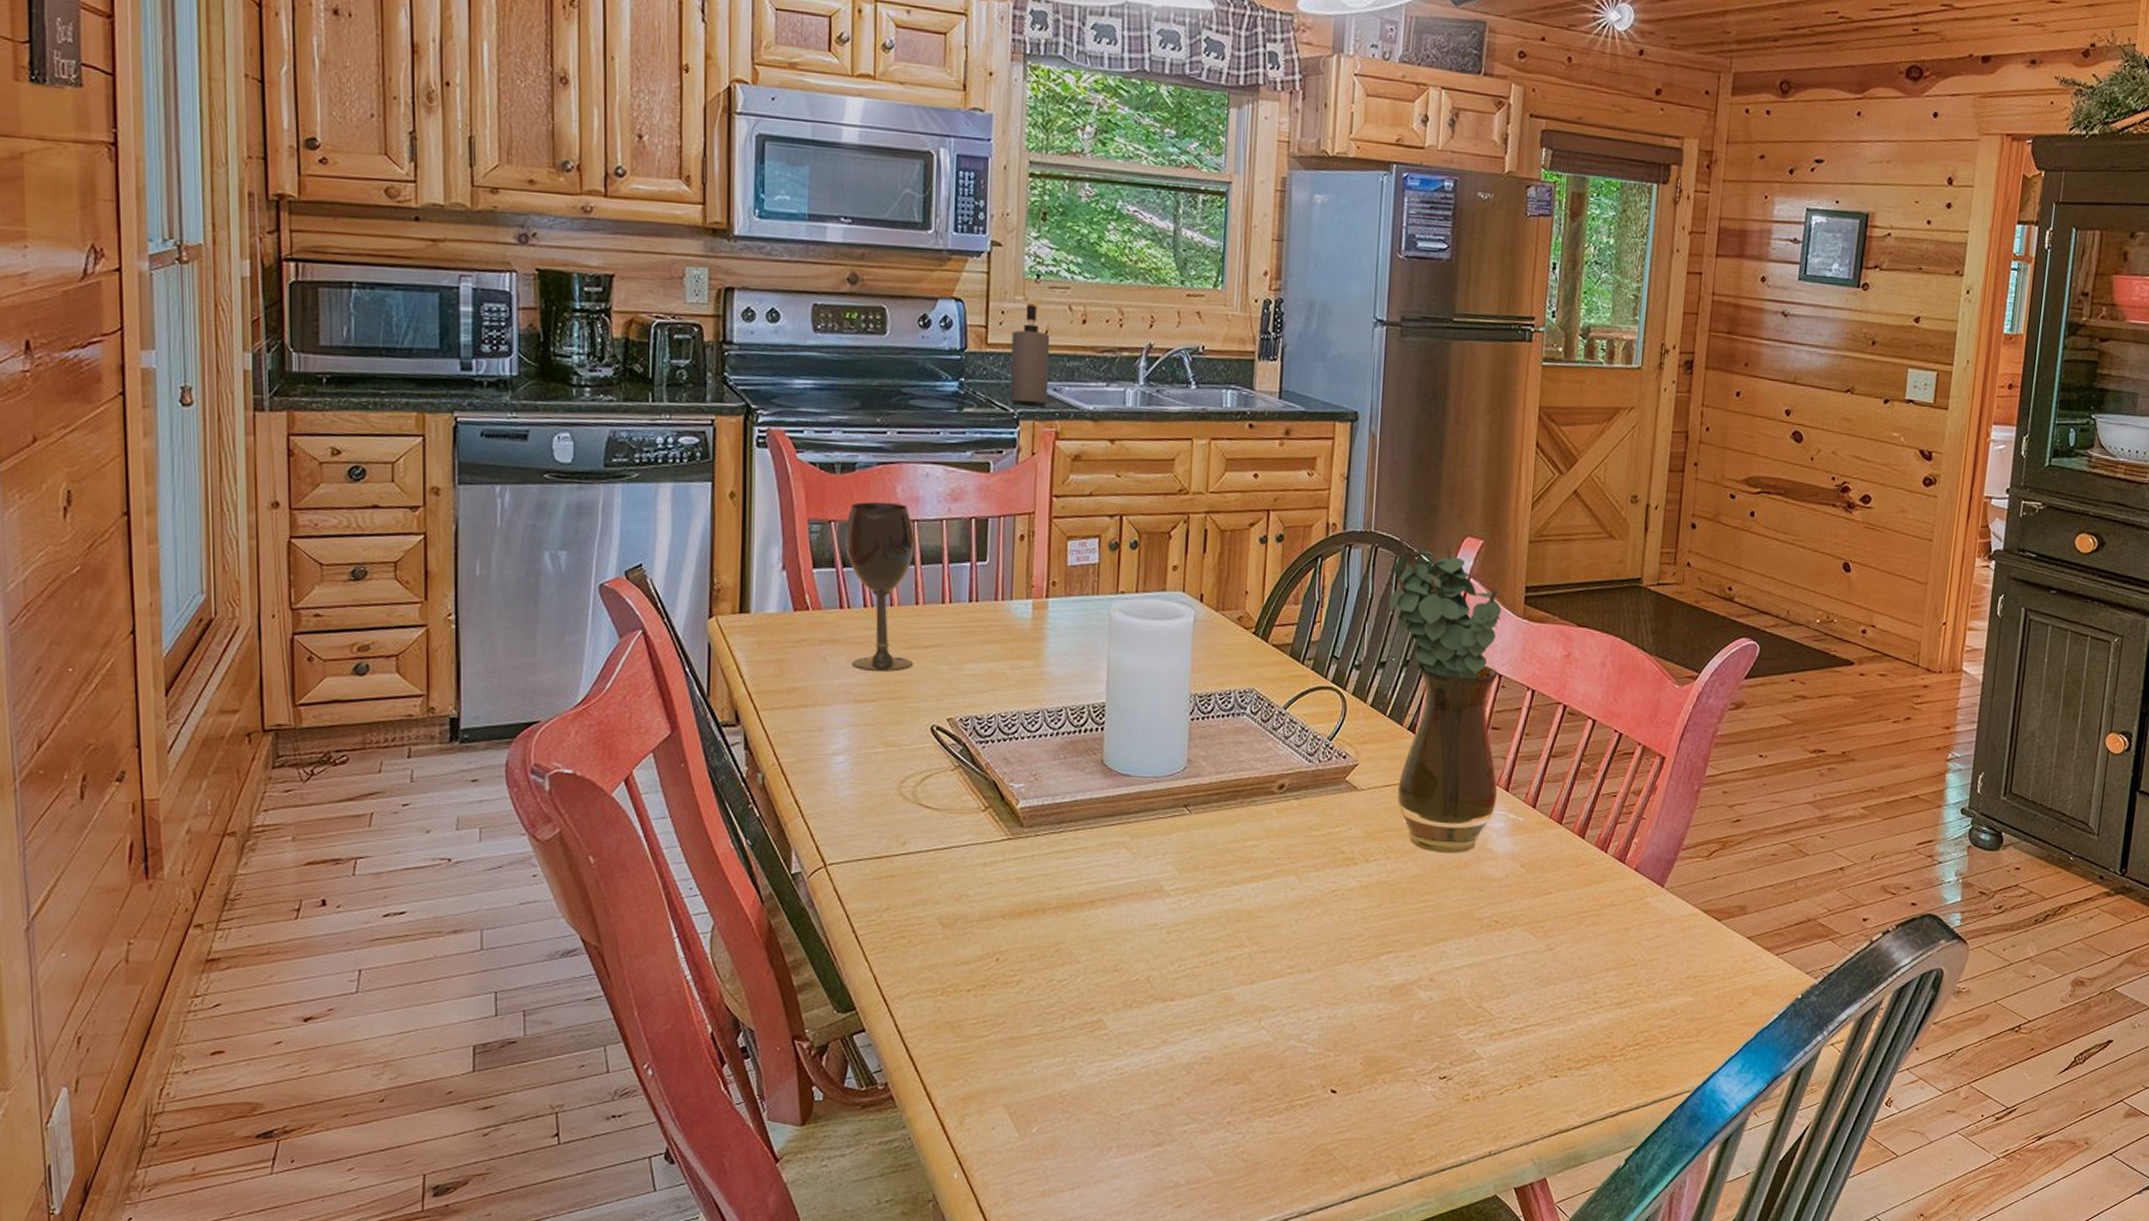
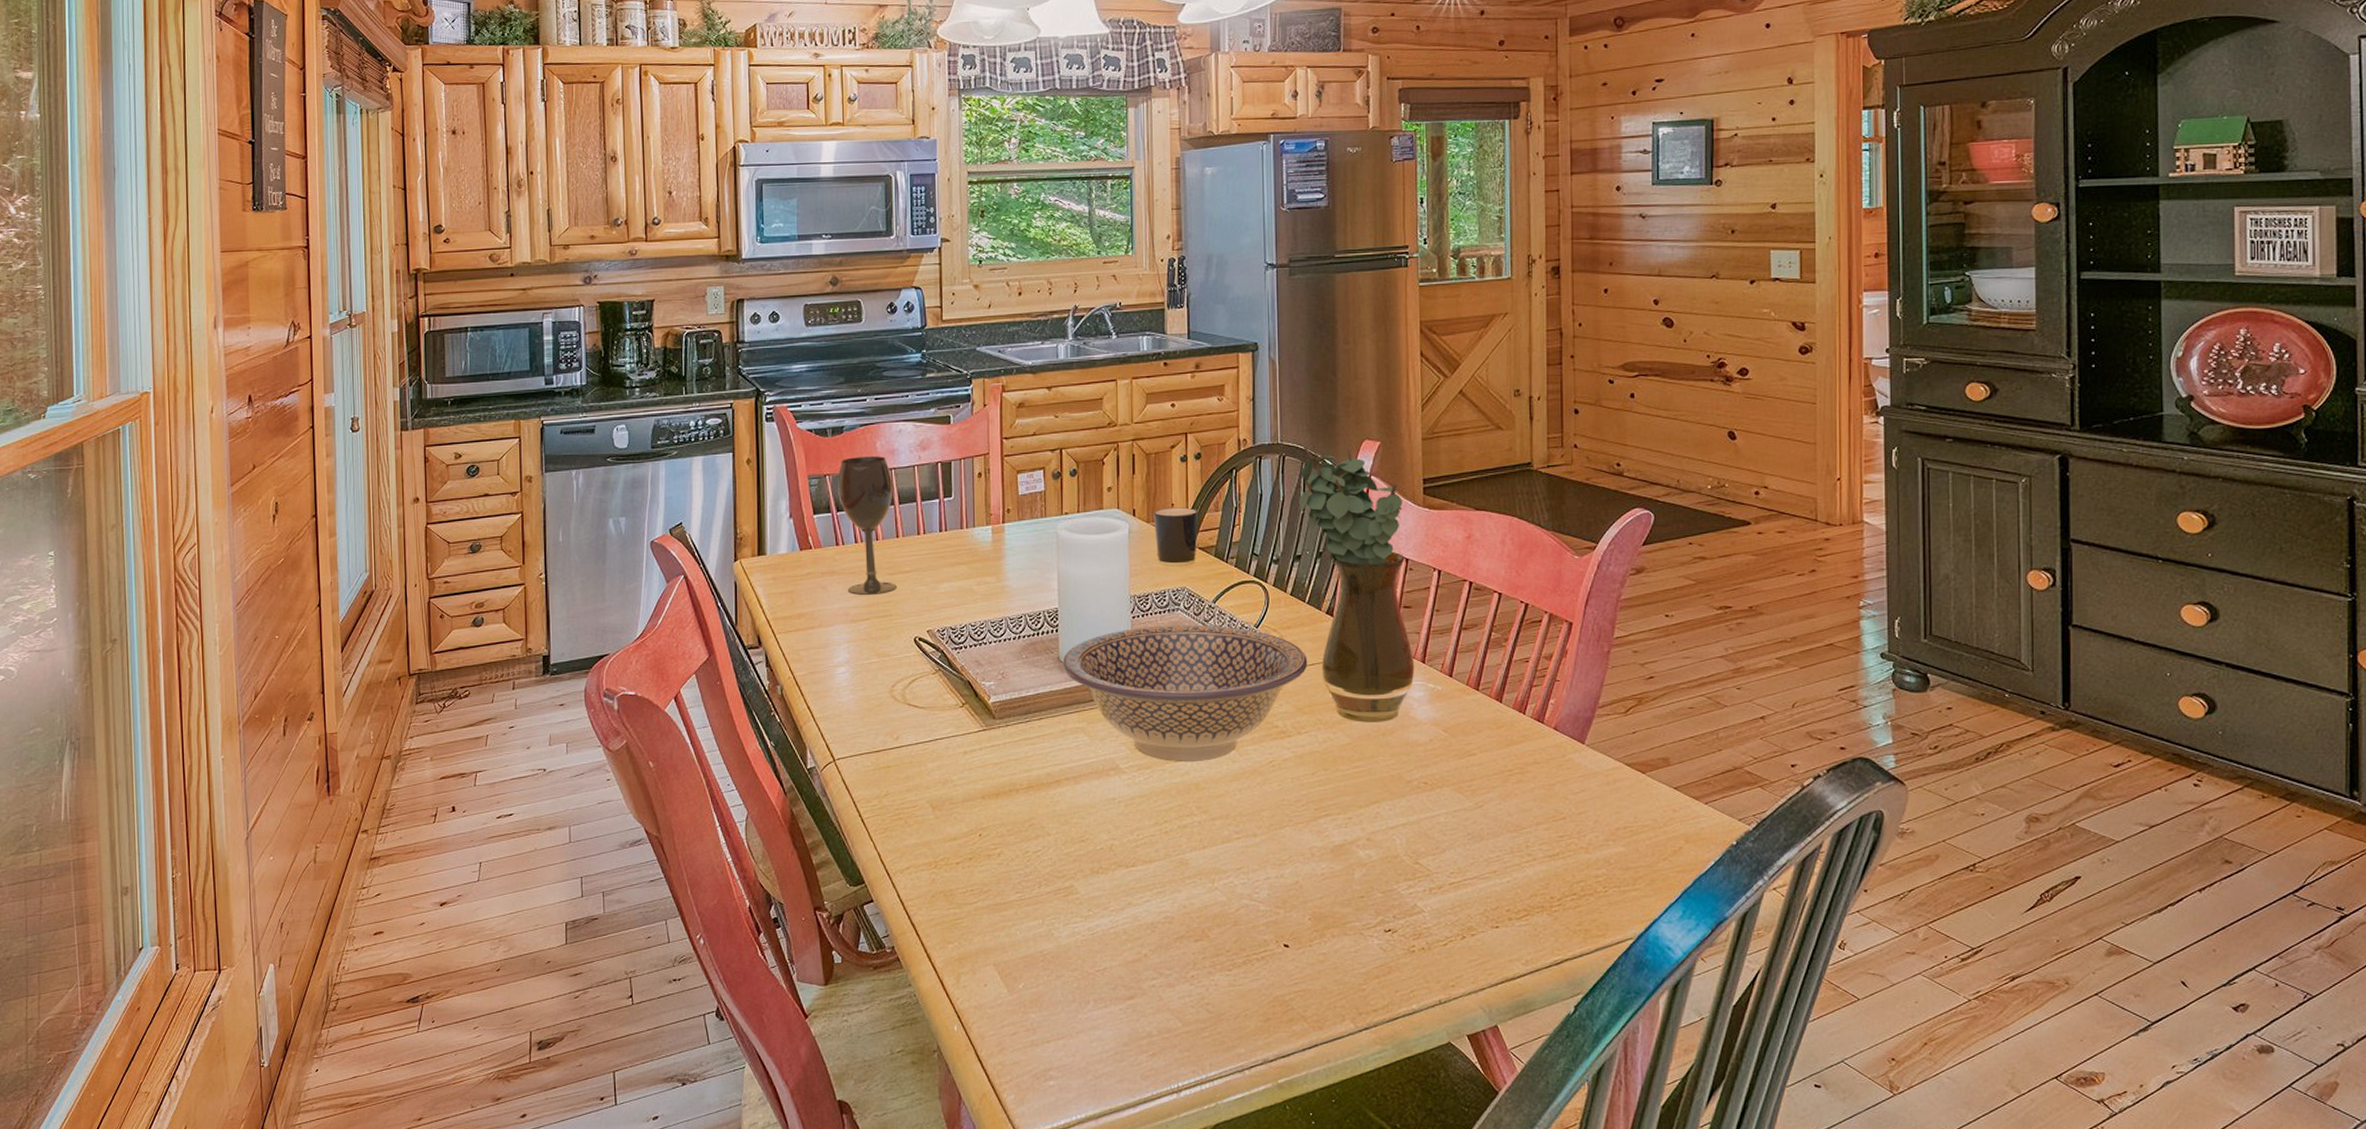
soap dispenser: present [1006,304,1050,407] -> none [956,285,994,367]
bowl: none [1106,731,1384,888] -> present [1062,624,1308,763]
mug: none [1223,595,1275,666] -> present [1153,507,1198,568]

